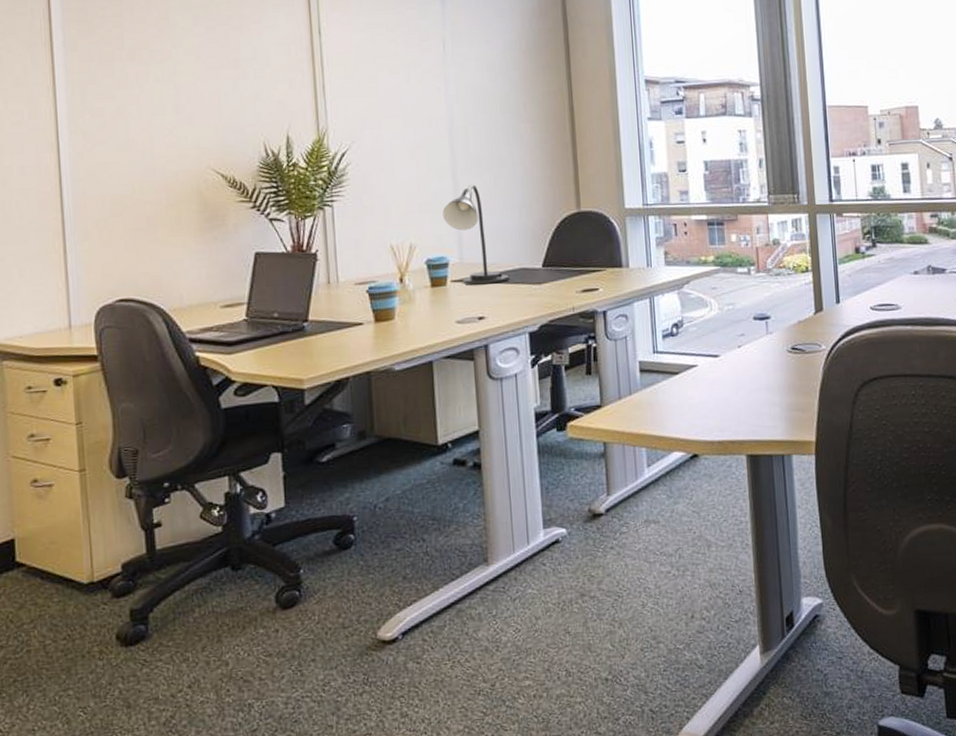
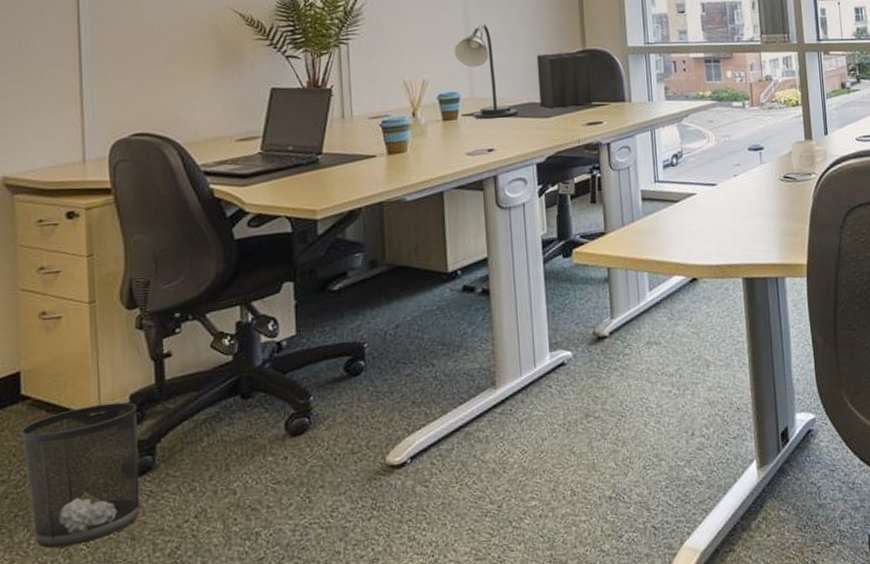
waste bin: none [17,571,135,714] -> present [21,402,140,549]
books: none [528,214,588,276] -> present [536,52,592,110]
mug: none [799,308,839,346] -> present [790,139,827,175]

